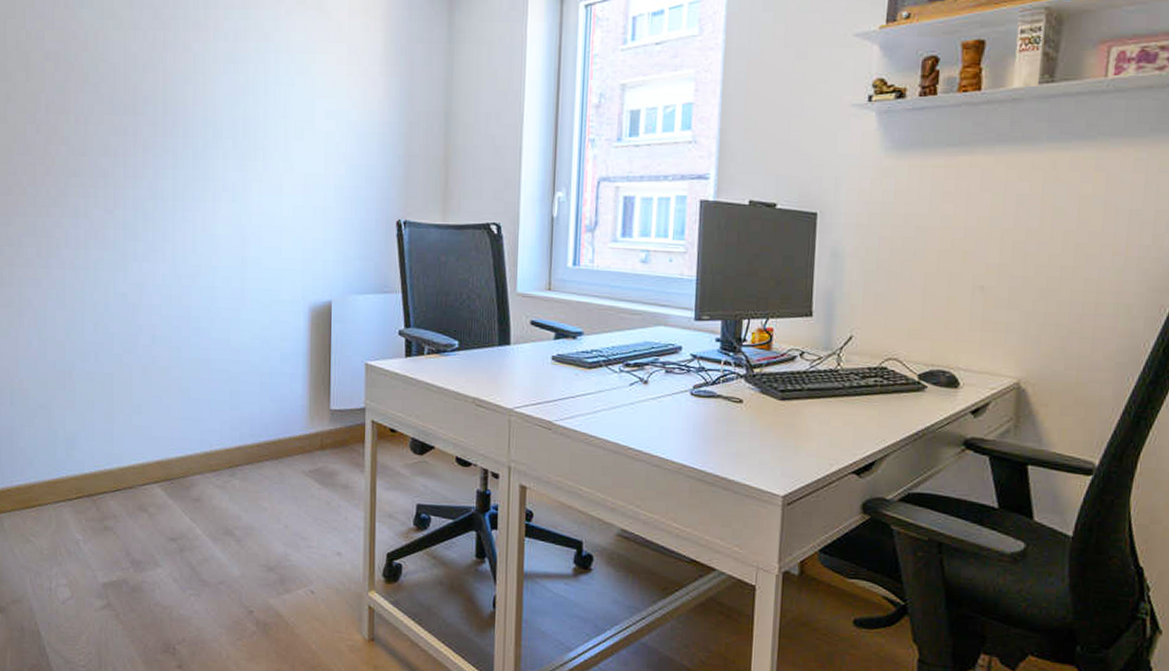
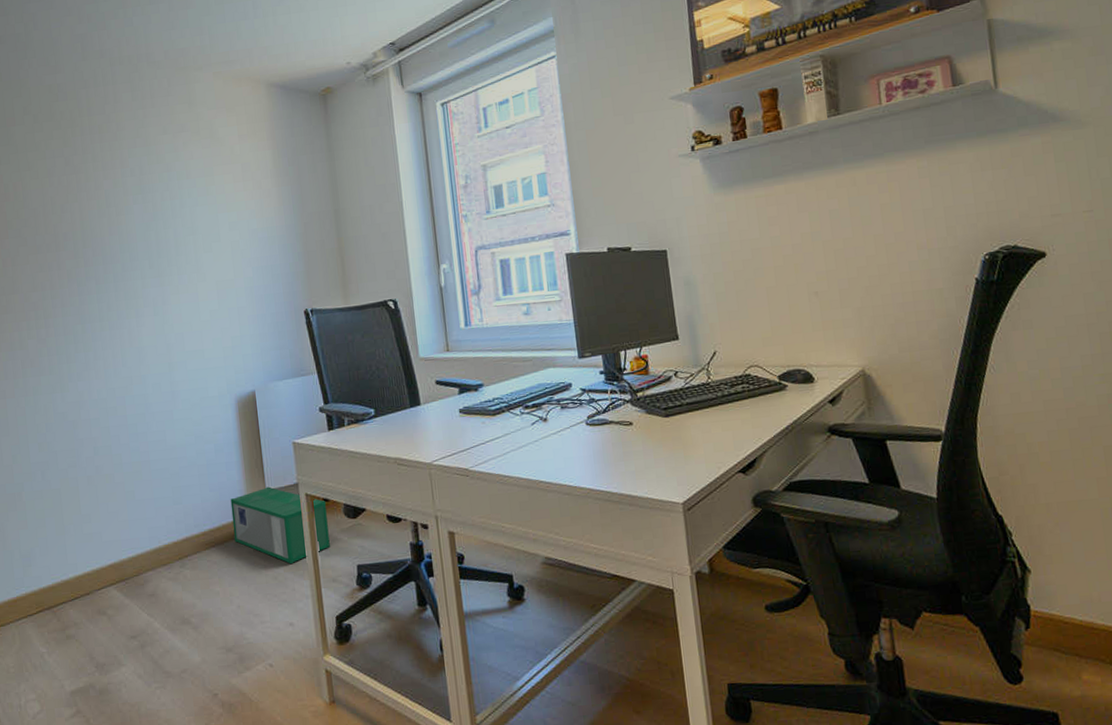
storage bin: none [290,406,392,492] -> present [230,486,330,565]

